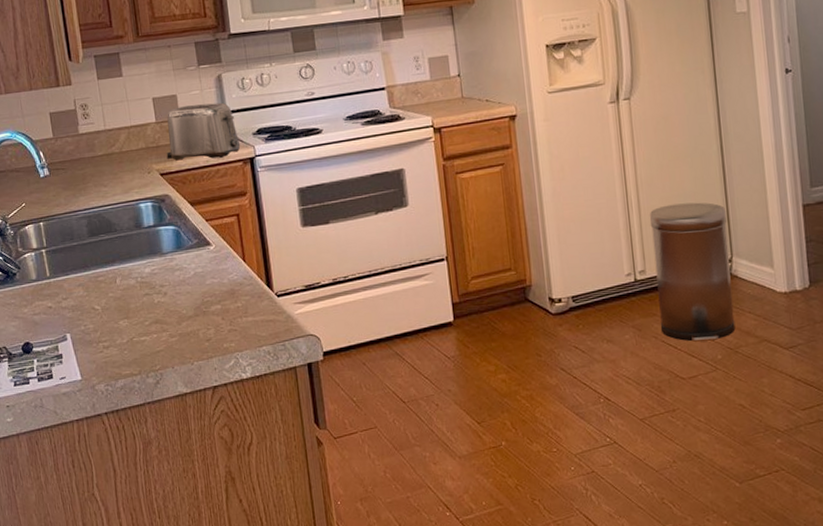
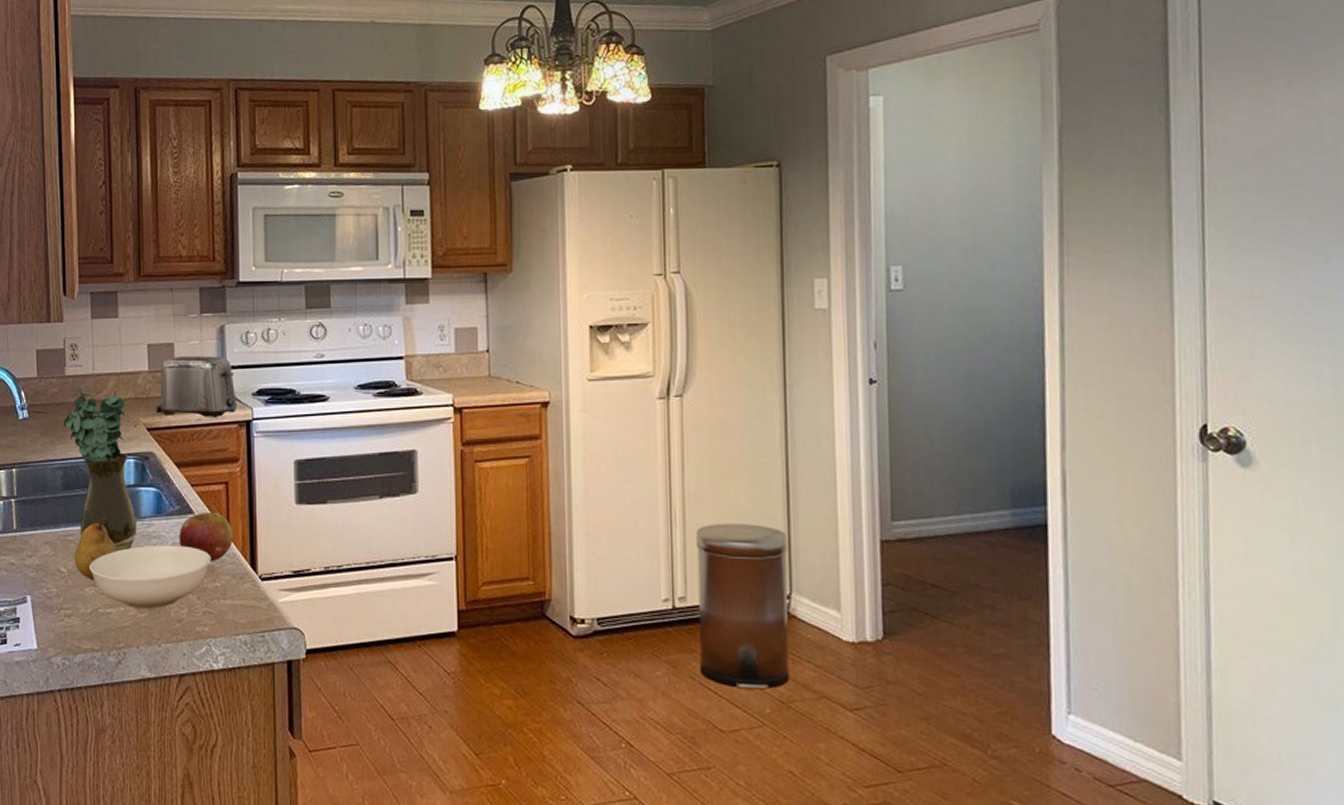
vase: none [82,142,161,286] -> present [63,387,137,552]
fruit: none [106,256,145,314] -> present [74,516,117,581]
bowl: none [121,274,231,335] -> present [90,545,212,610]
fruit: none [199,241,249,286] -> present [179,511,233,562]

